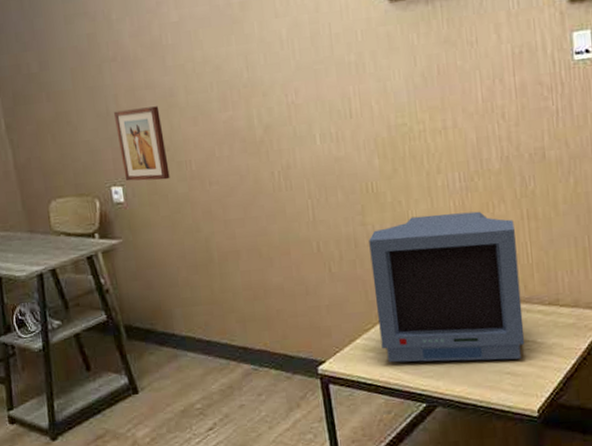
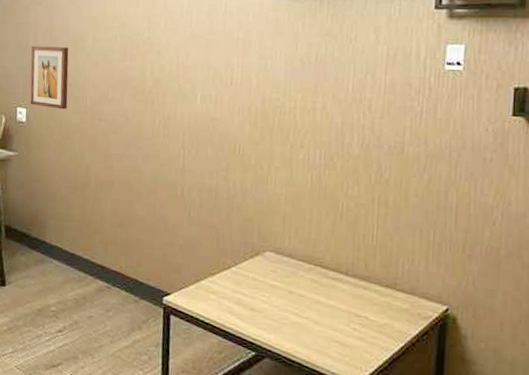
monitor: present [369,211,525,363] -> none [223,181,365,331]

